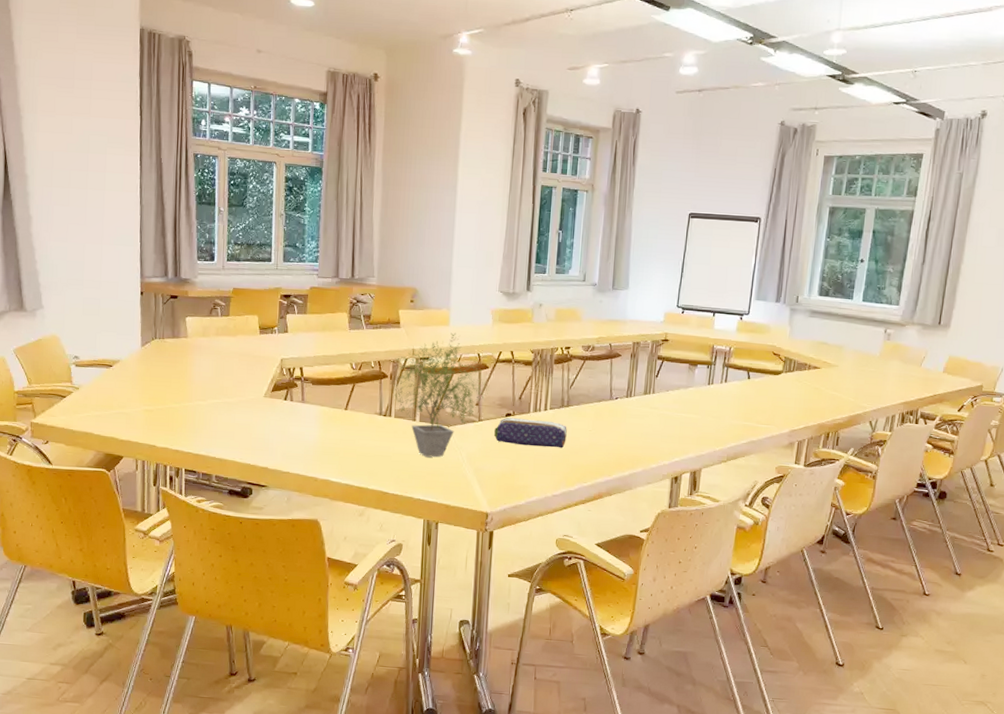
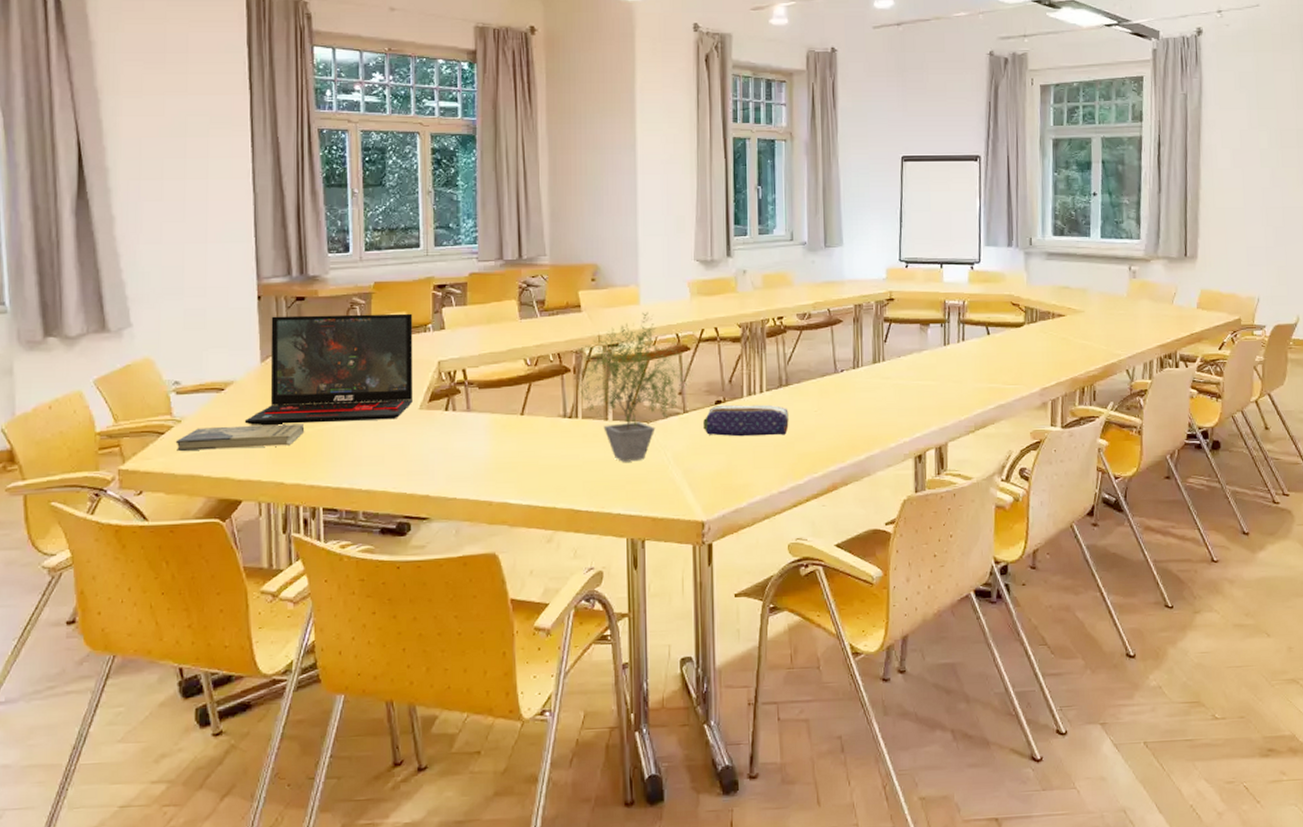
book: none [74,395,173,417] -> present [175,424,305,451]
laptop: none [127,309,263,403] -> present [244,313,413,425]

